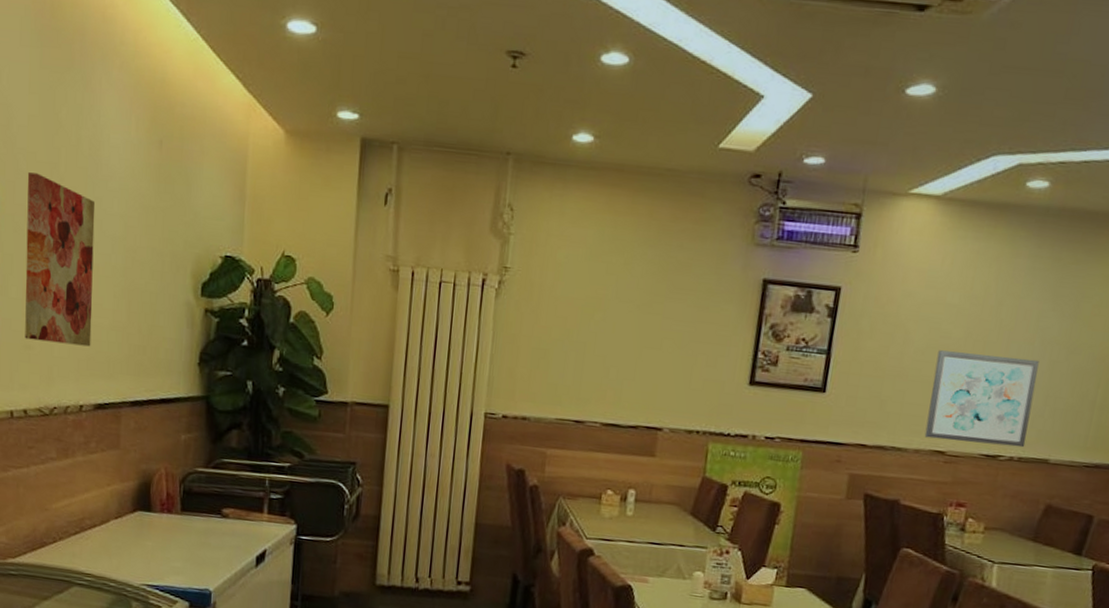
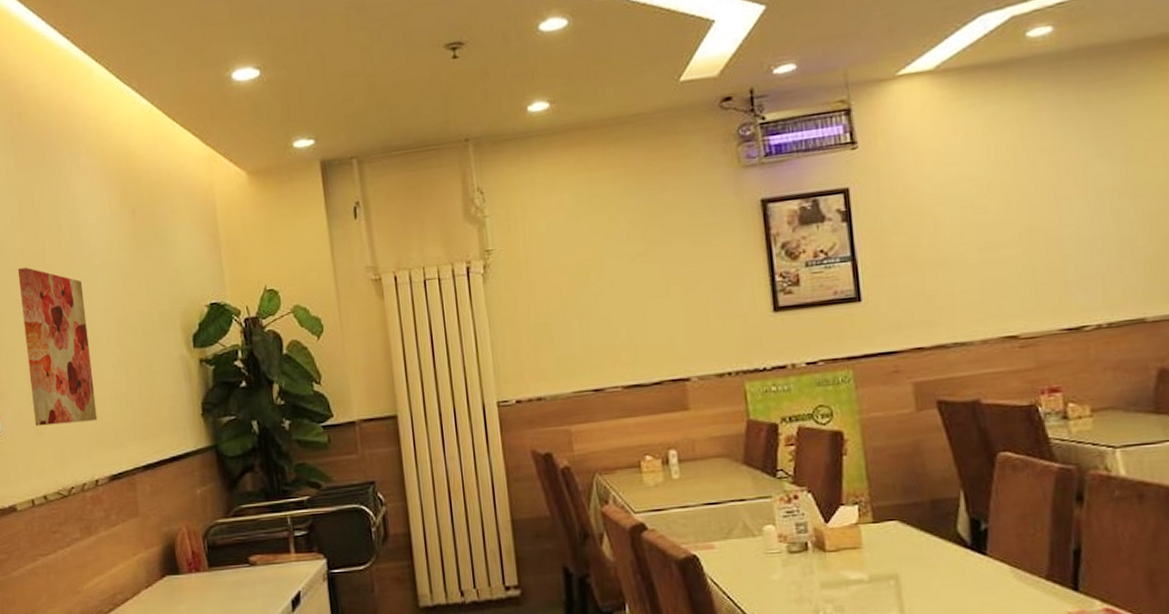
wall art: present [924,350,1039,448] -> none [978,212,1112,325]

